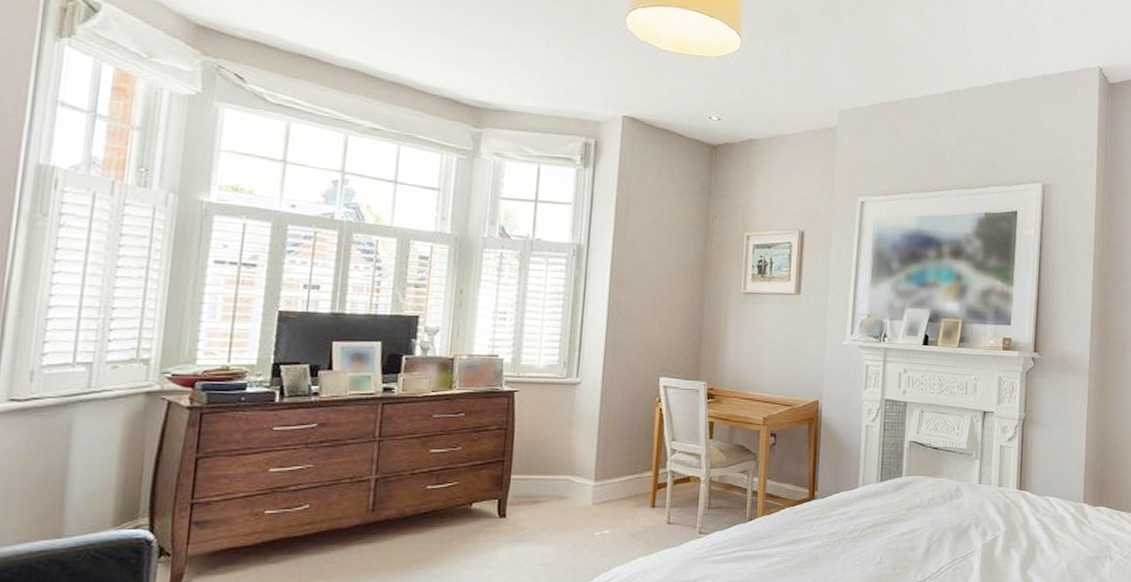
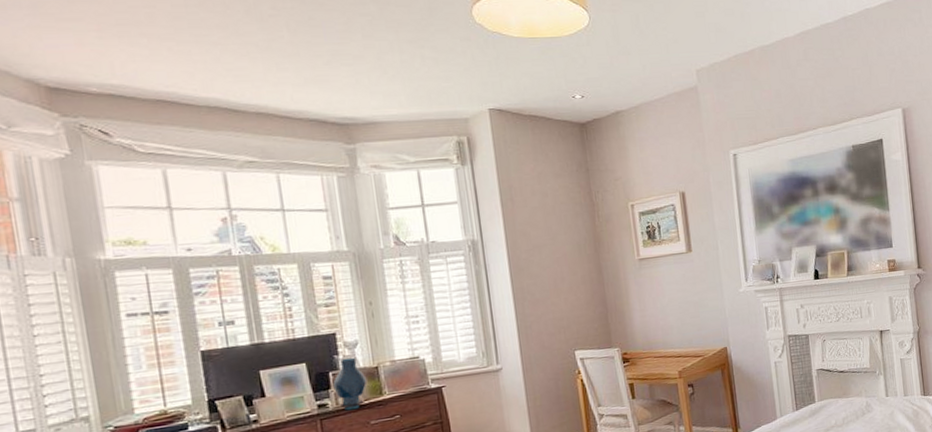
vase: none [403,344,440,399] -> present [332,357,368,411]

